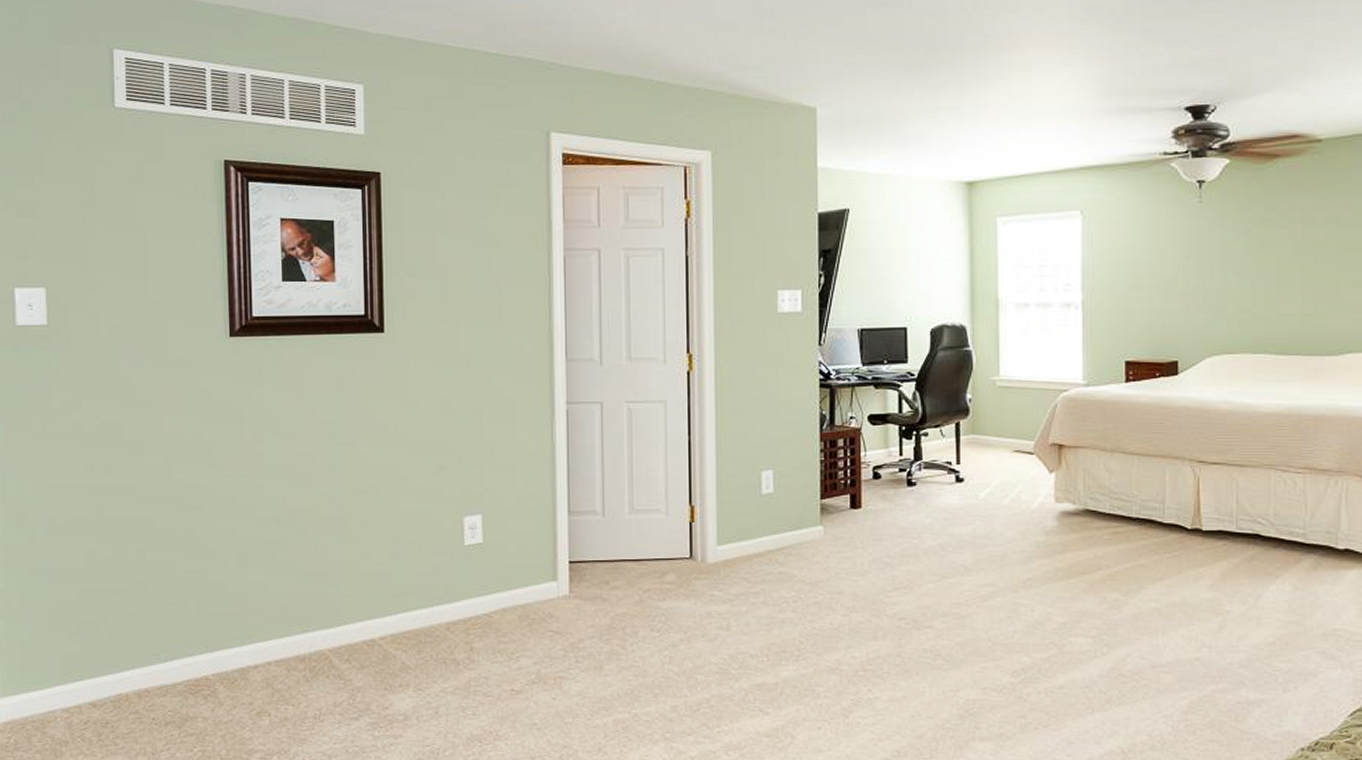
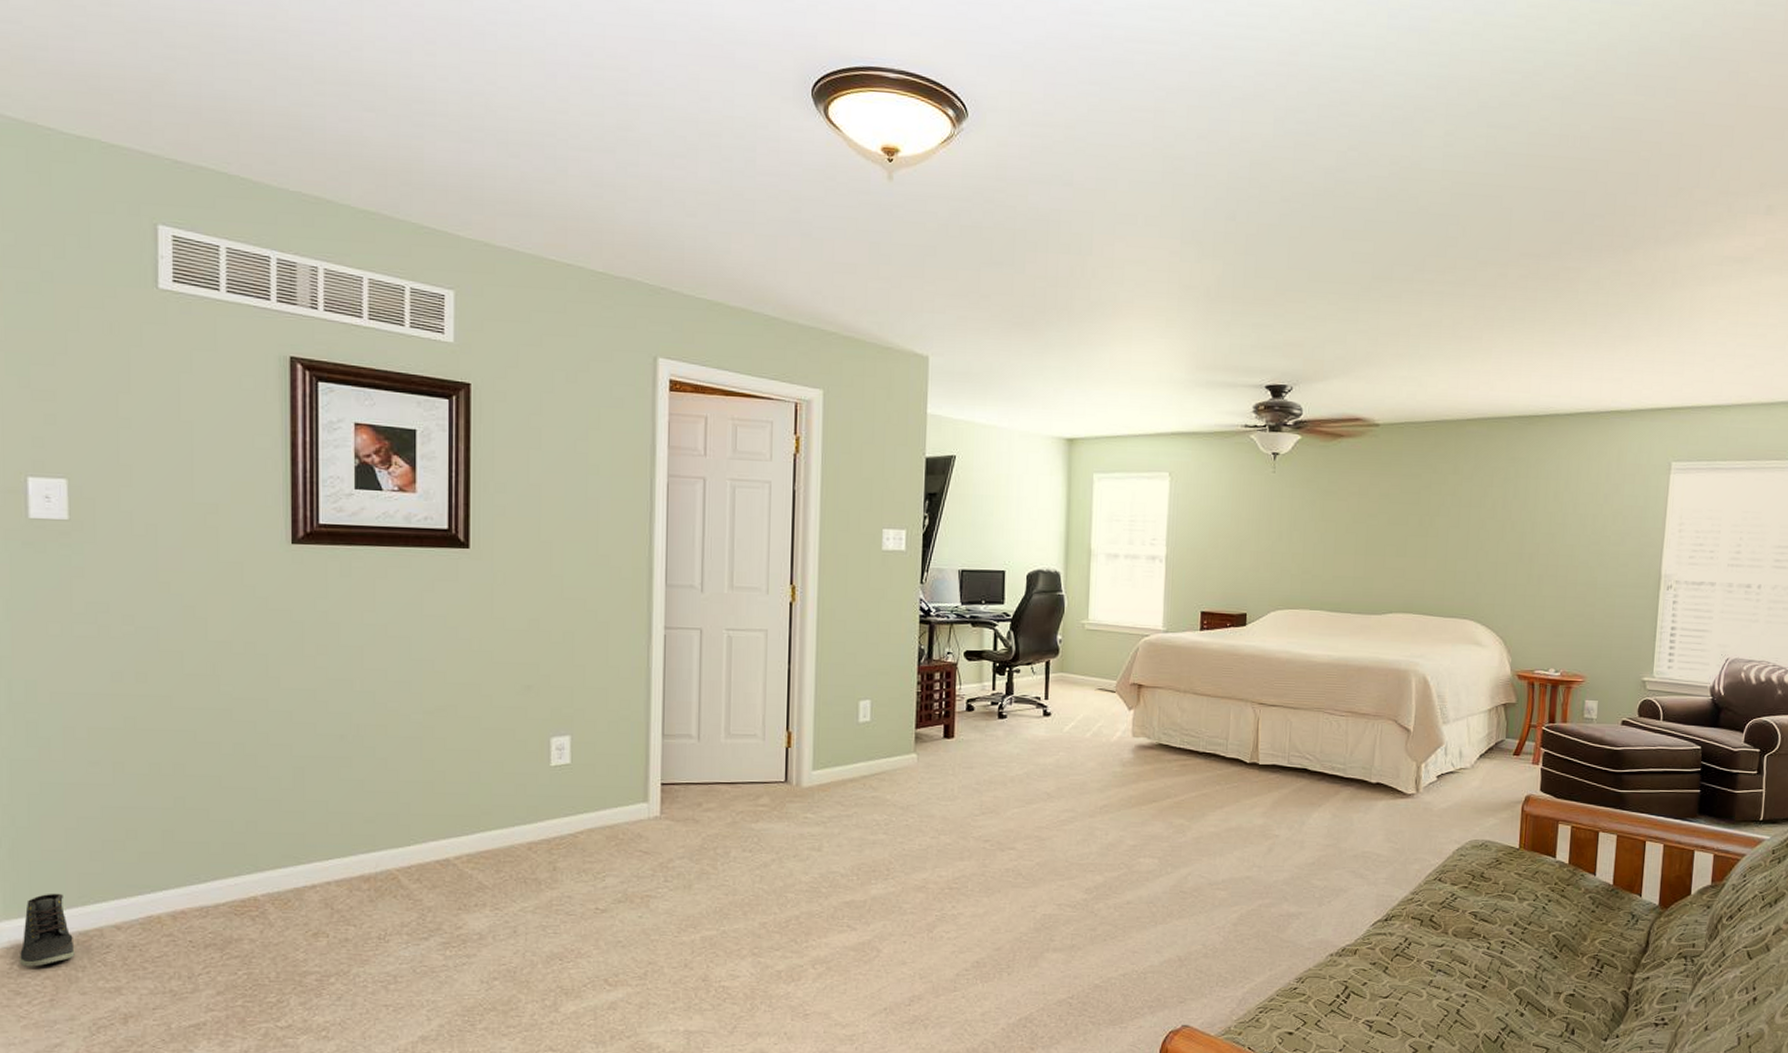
sneaker: none [14,672,59,741] -> present [19,893,75,967]

